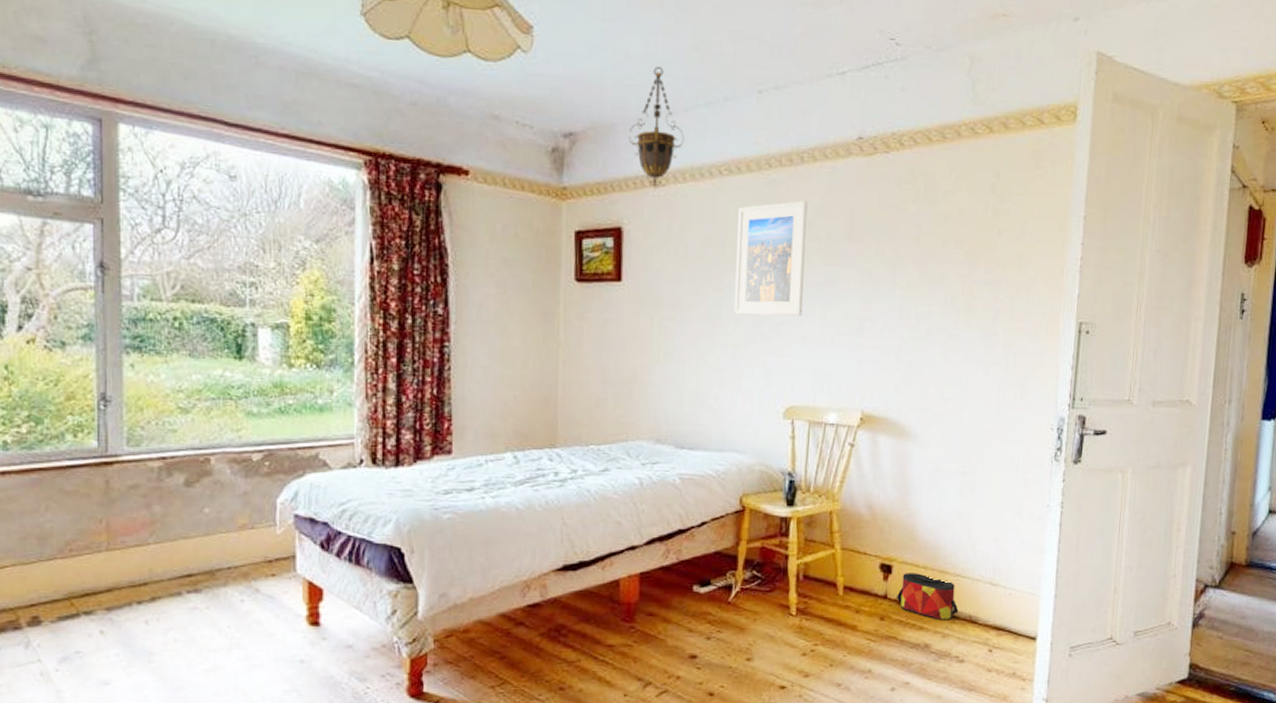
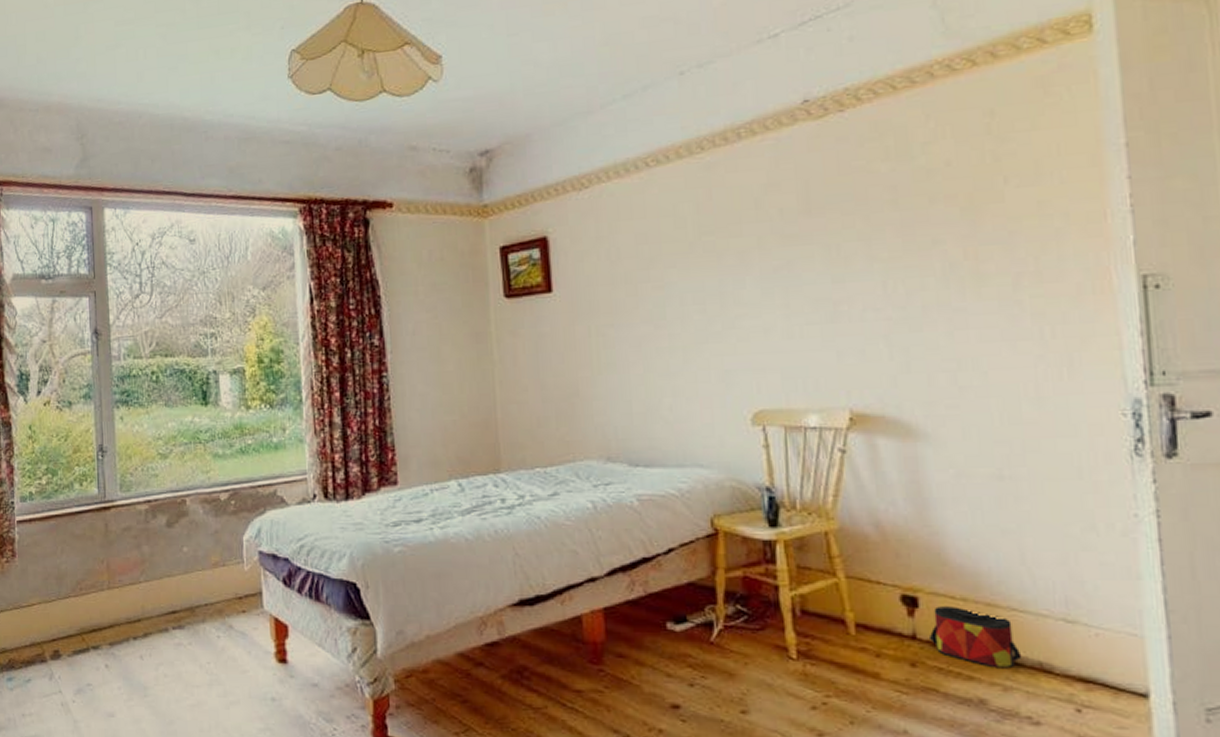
hanging lantern: present [628,66,684,187] -> none [545,68,604,191]
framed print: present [734,200,808,317] -> none [672,180,760,313]

